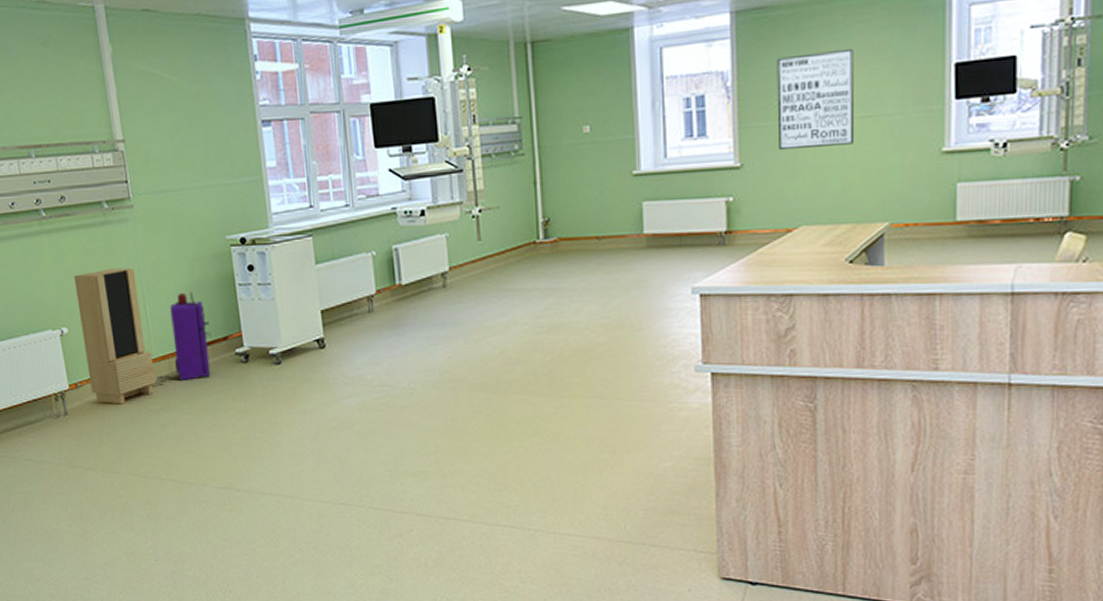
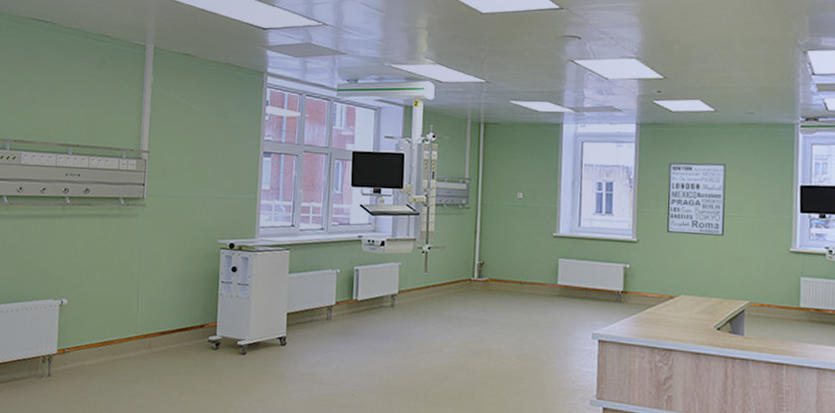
storage cabinet: present [73,267,156,405] -> none [76,253,136,373]
air purifier: present [152,292,212,387] -> none [130,282,191,361]

